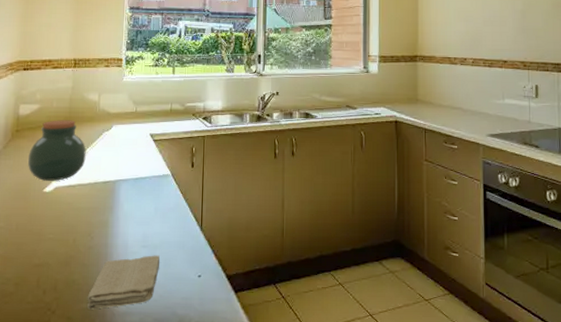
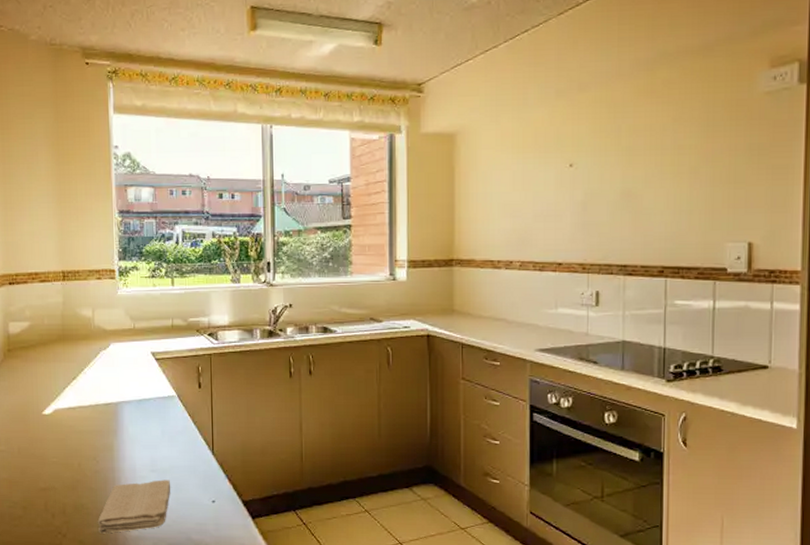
jar: present [28,120,86,181] -> none [23,338,84,403]

